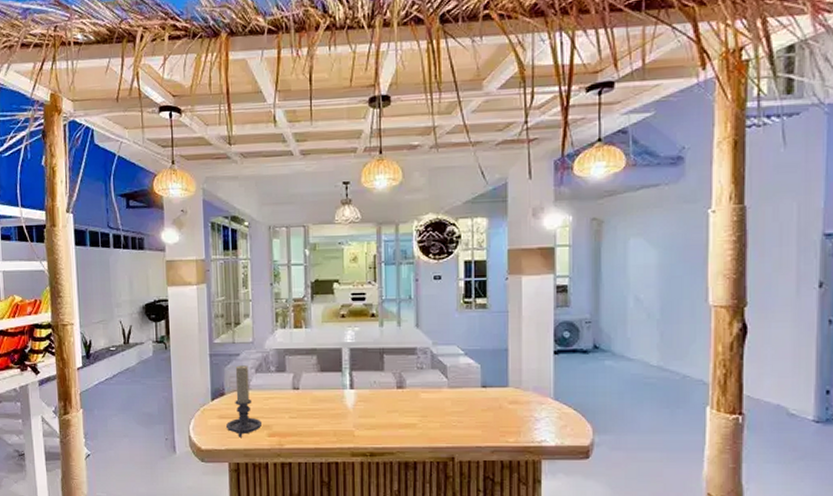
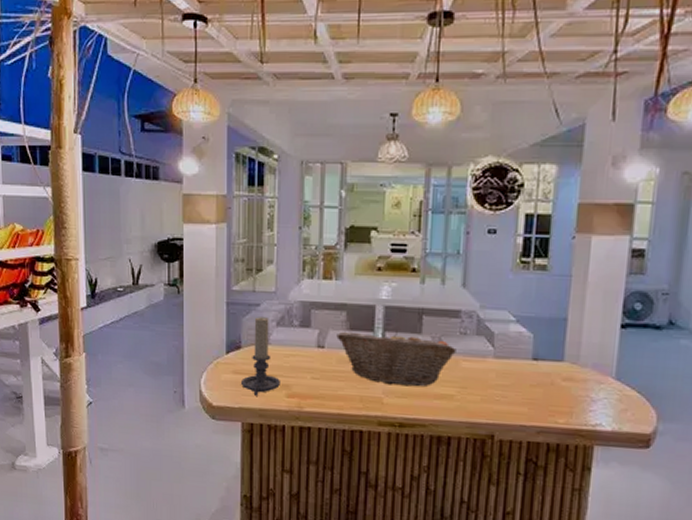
fruit basket: none [309,370,415,419] -> present [336,331,456,387]

